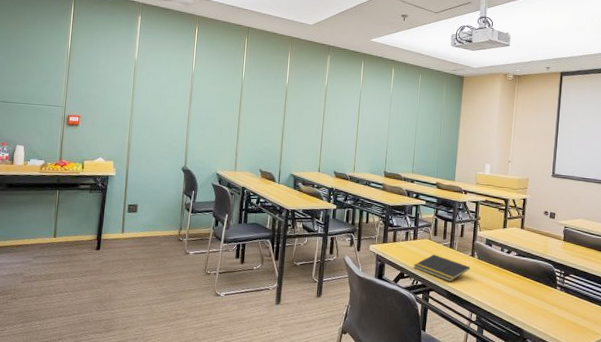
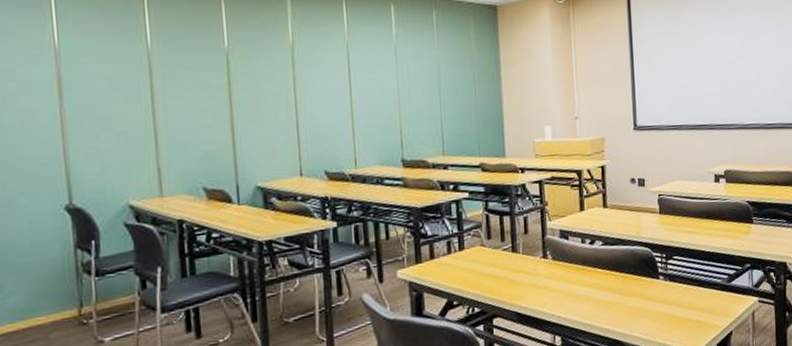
notepad: present [413,254,471,282] -> none [464,265,545,300]

